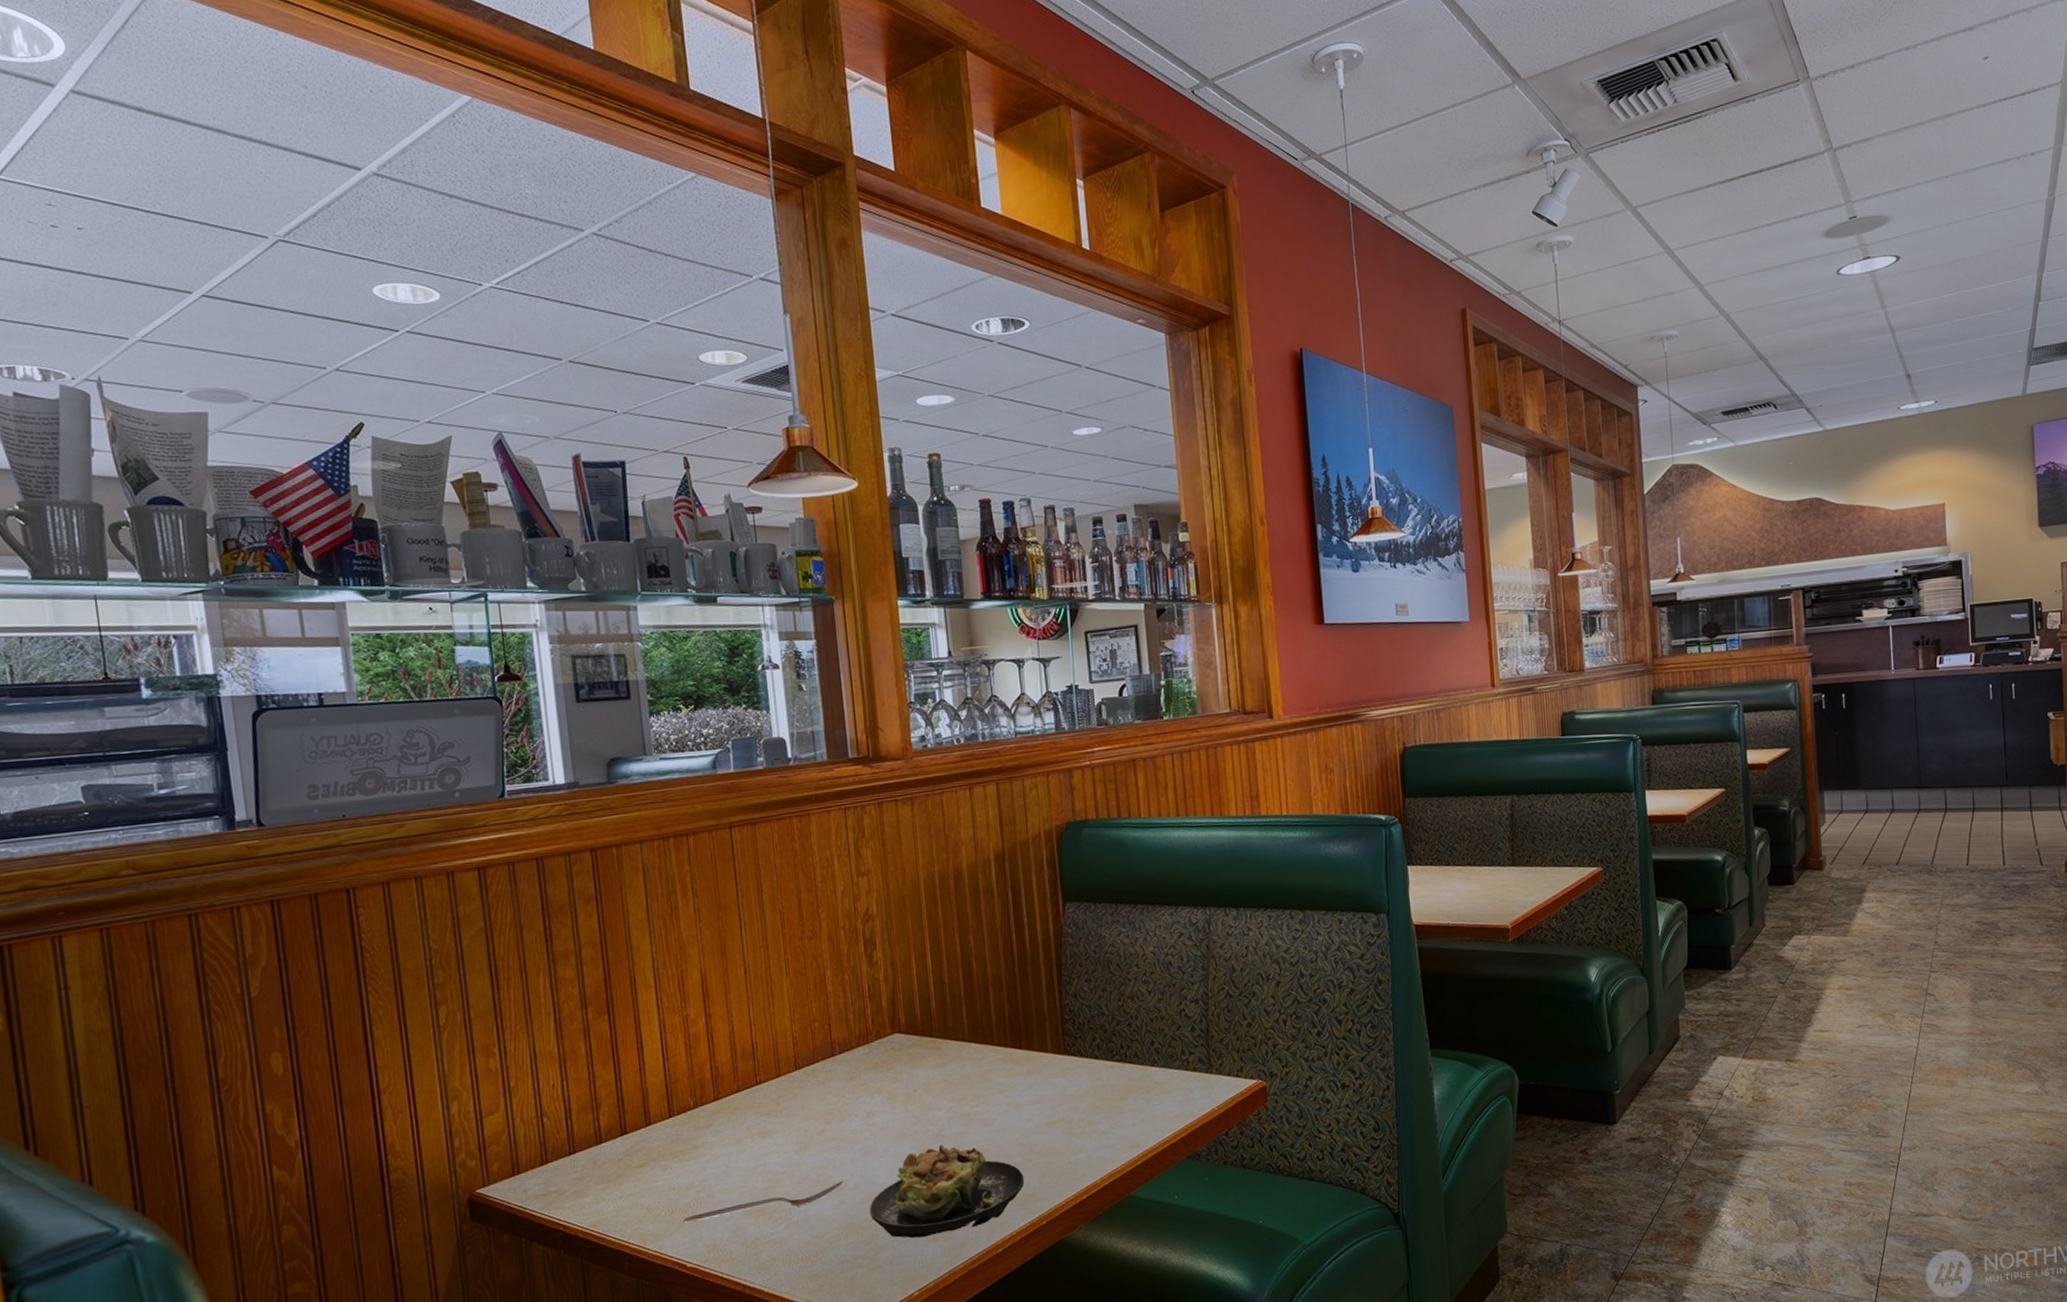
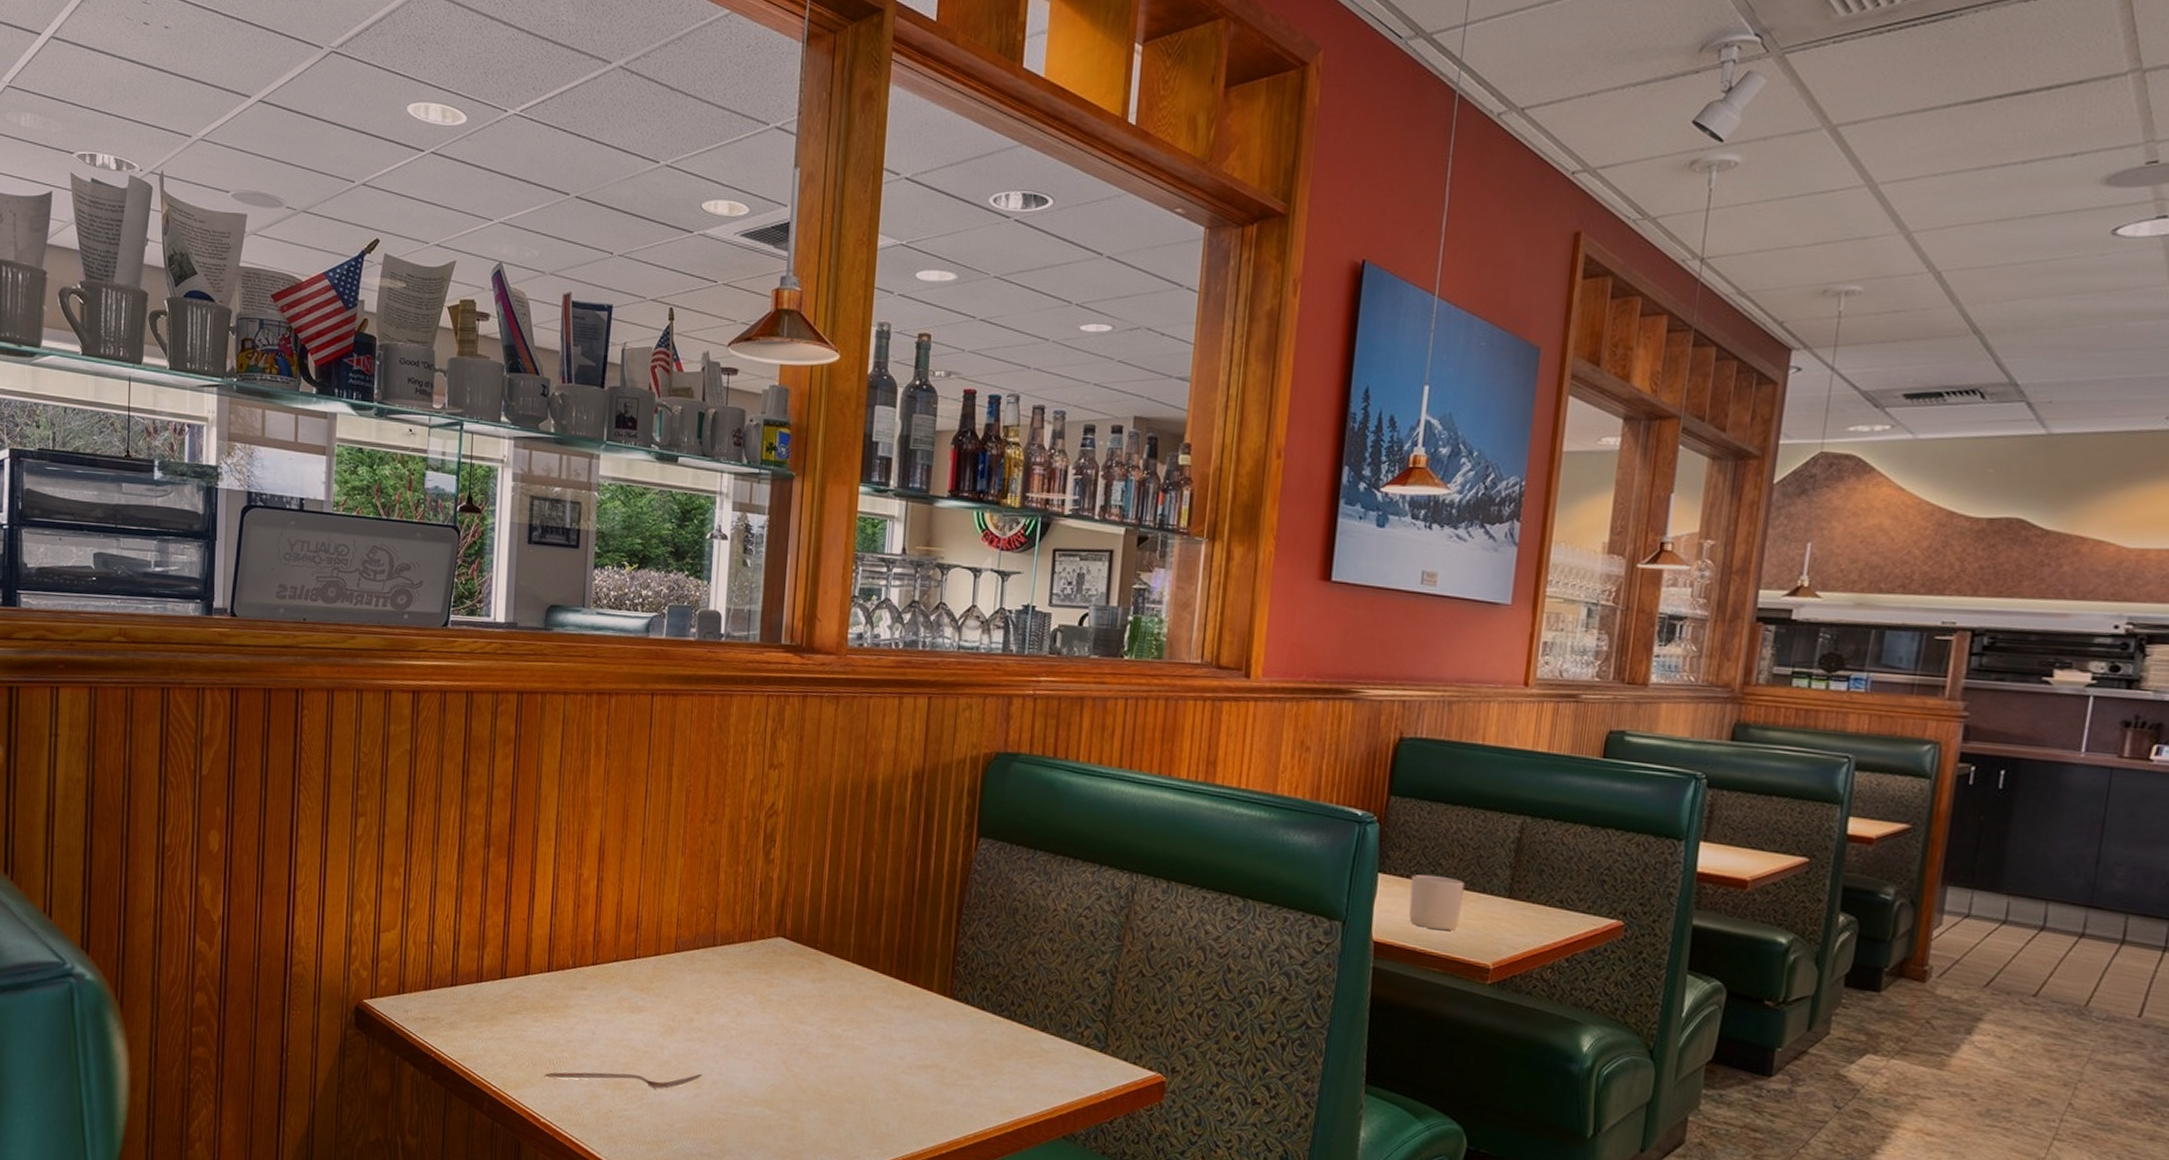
salad: present [869,1145,1025,1238] -> none [722,1061,885,1154]
mug: none [1435,858,1479,905] -> present [1408,874,1464,931]

